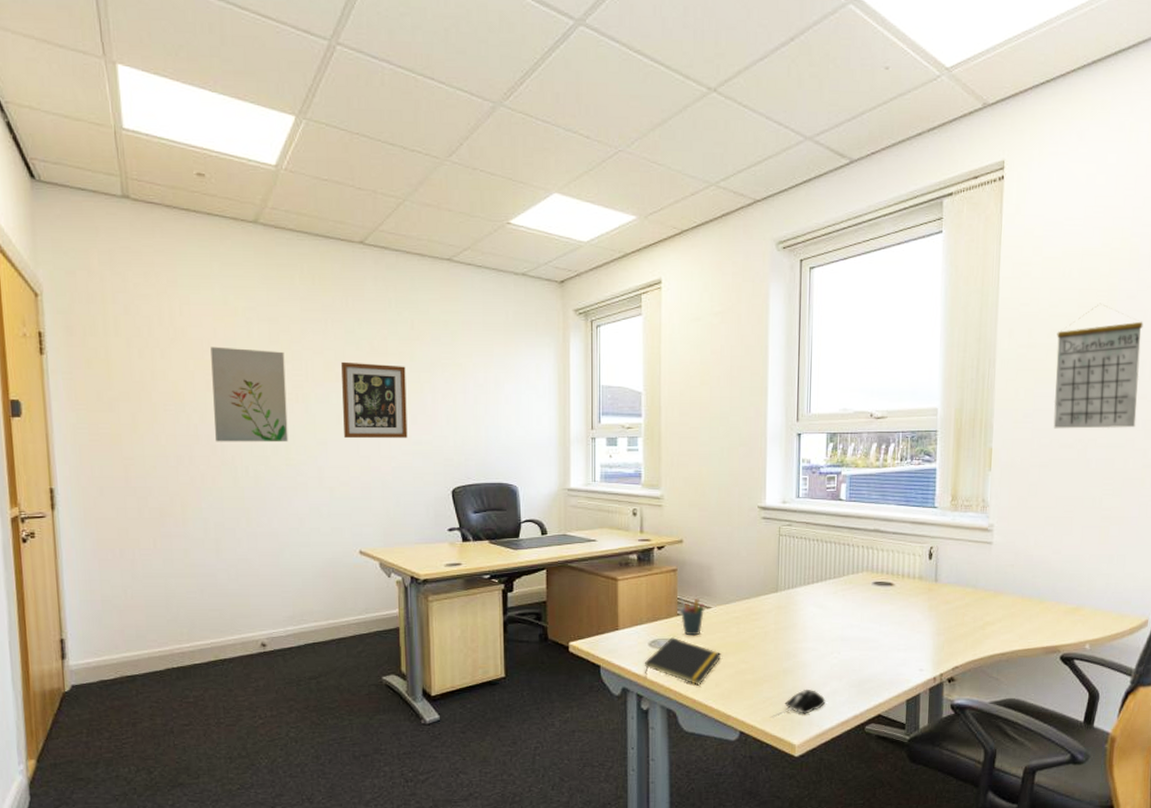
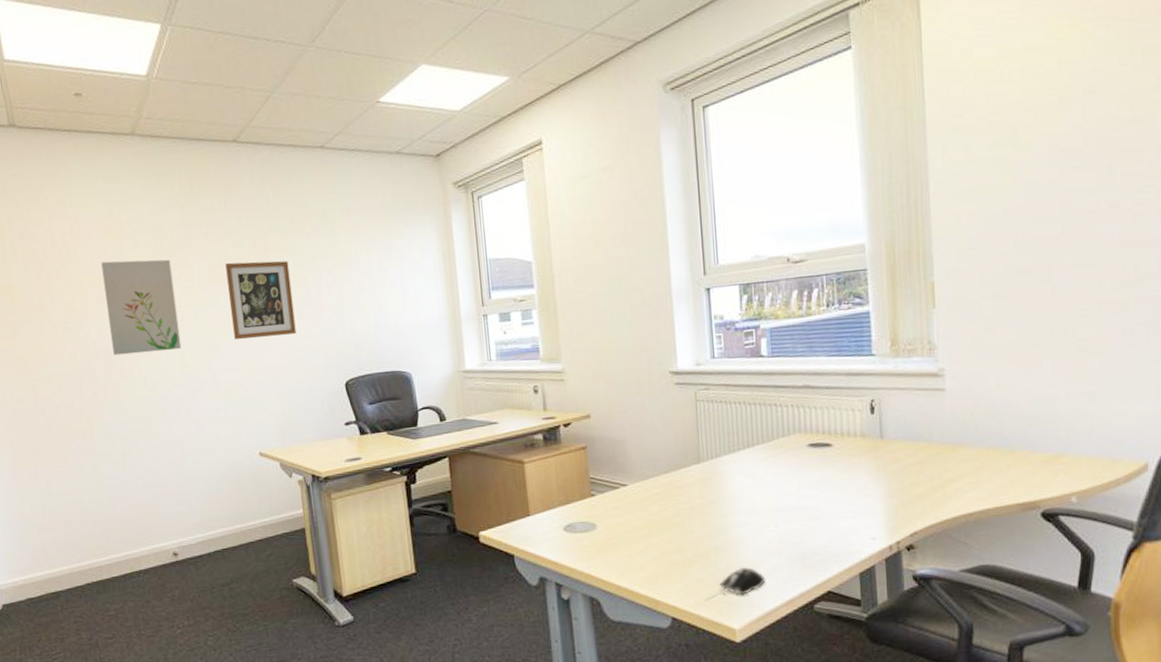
notepad: present [644,637,722,686] -> none [560,520,644,570]
pen holder: present [680,596,704,636] -> none [592,475,621,517]
calendar: present [1053,303,1144,429] -> none [1000,103,1109,253]

